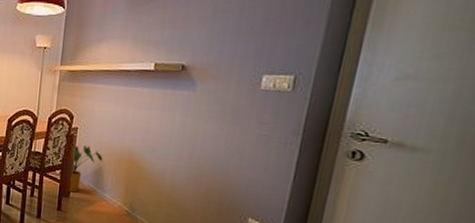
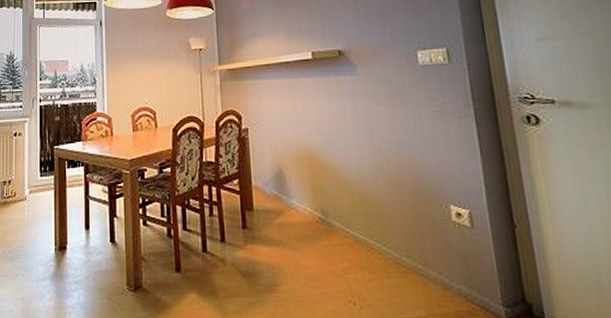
house plant: present [68,145,103,193] -> none [247,147,282,204]

